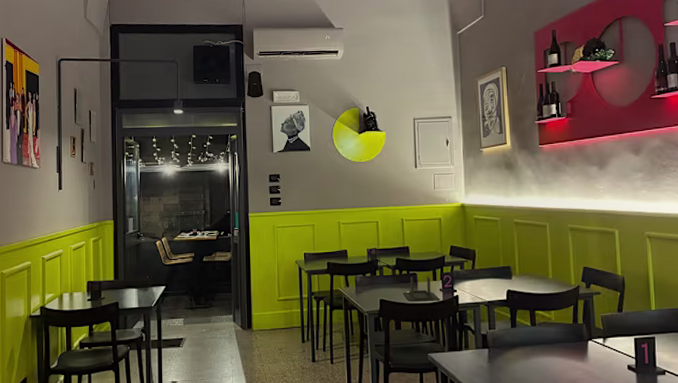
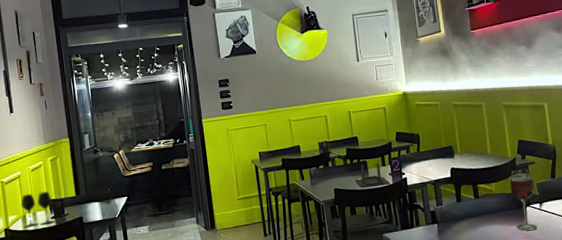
wine glass: none [59,271,91,308] -> present [21,191,55,228]
wineglass: none [571,298,599,368] -> present [509,169,537,231]

